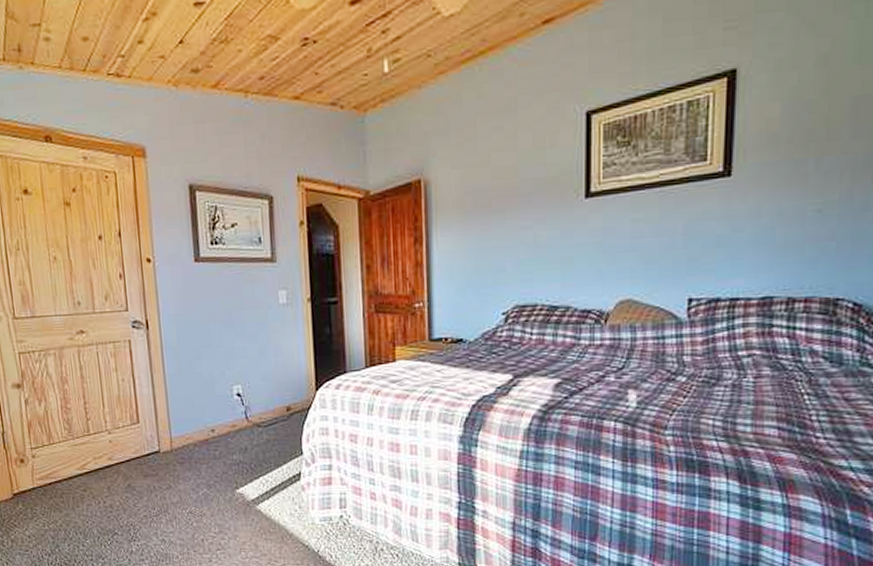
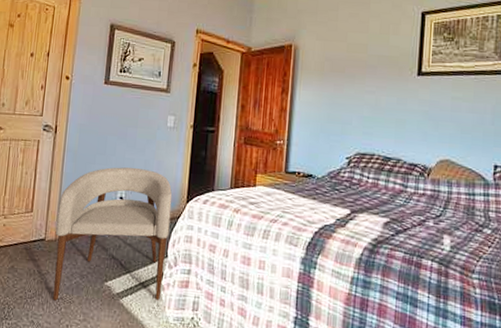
armchair: none [167,358,302,516] -> present [53,167,173,301]

